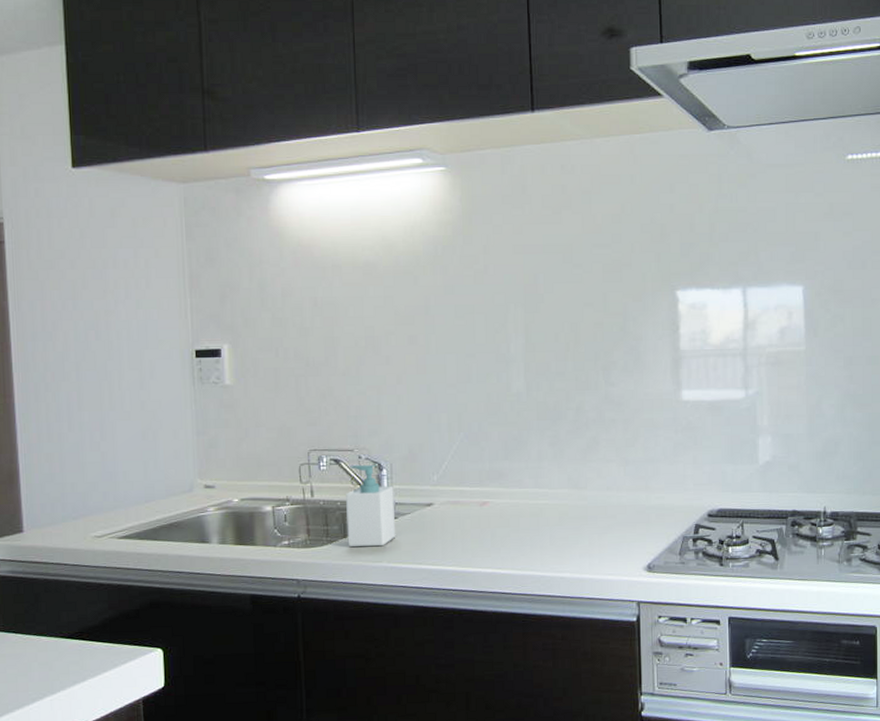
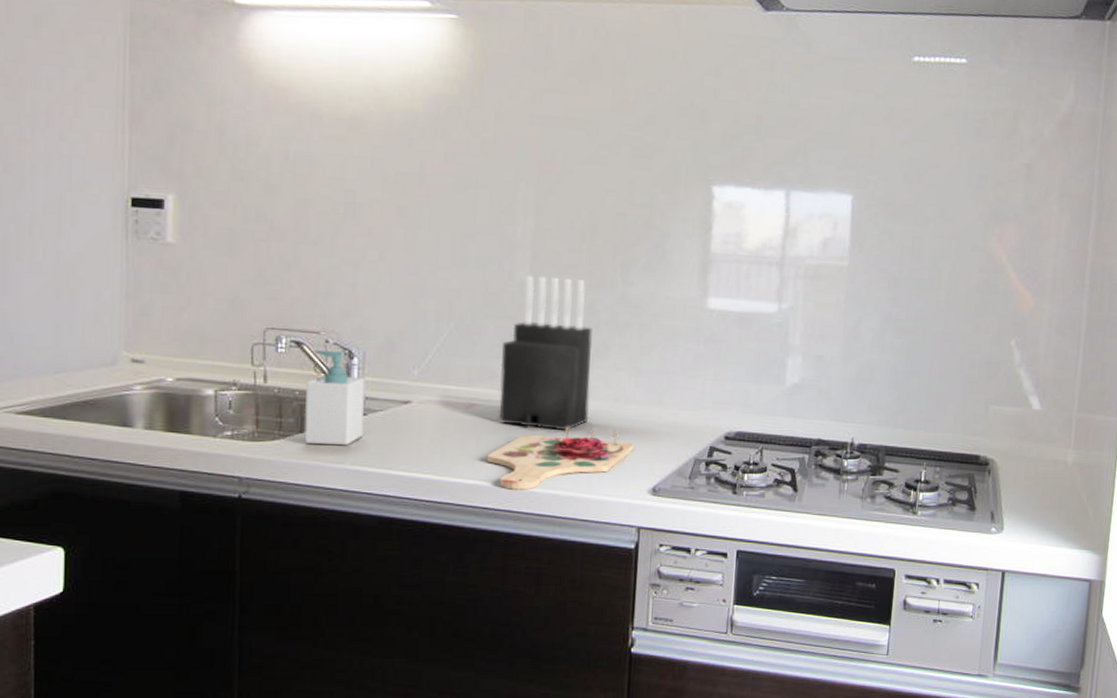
cutting board: none [501,515,628,575] -> present [486,426,634,490]
knife block: none [506,384,586,520] -> present [499,275,593,431]

